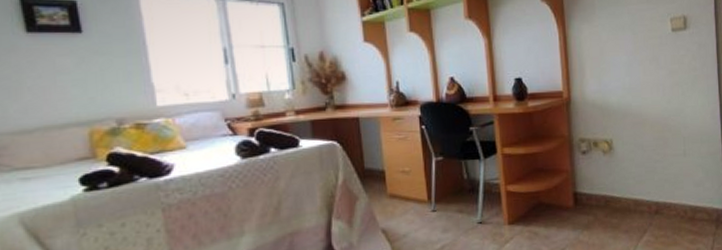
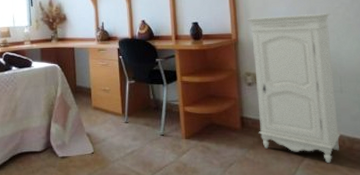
storage cabinet: none [580,62,682,237] -> present [247,13,340,163]

